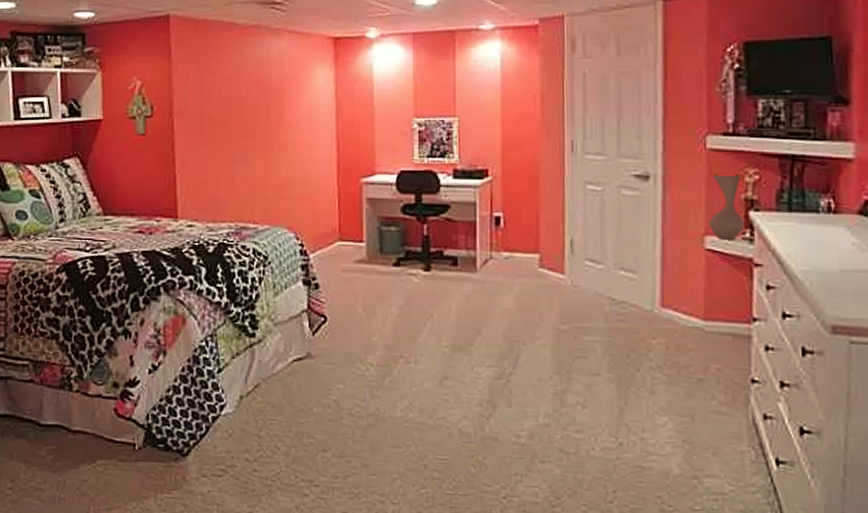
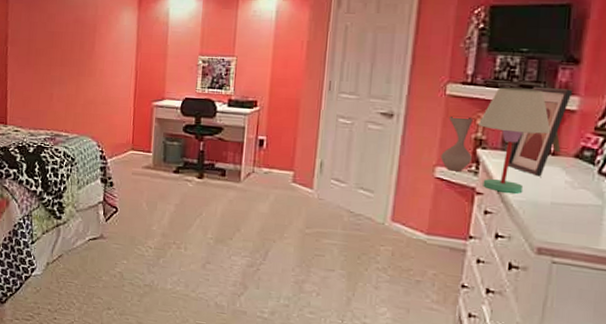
table lamp: none [747,136,829,262] -> present [478,87,551,194]
picture frame: none [785,133,847,240] -> present [507,86,573,177]

